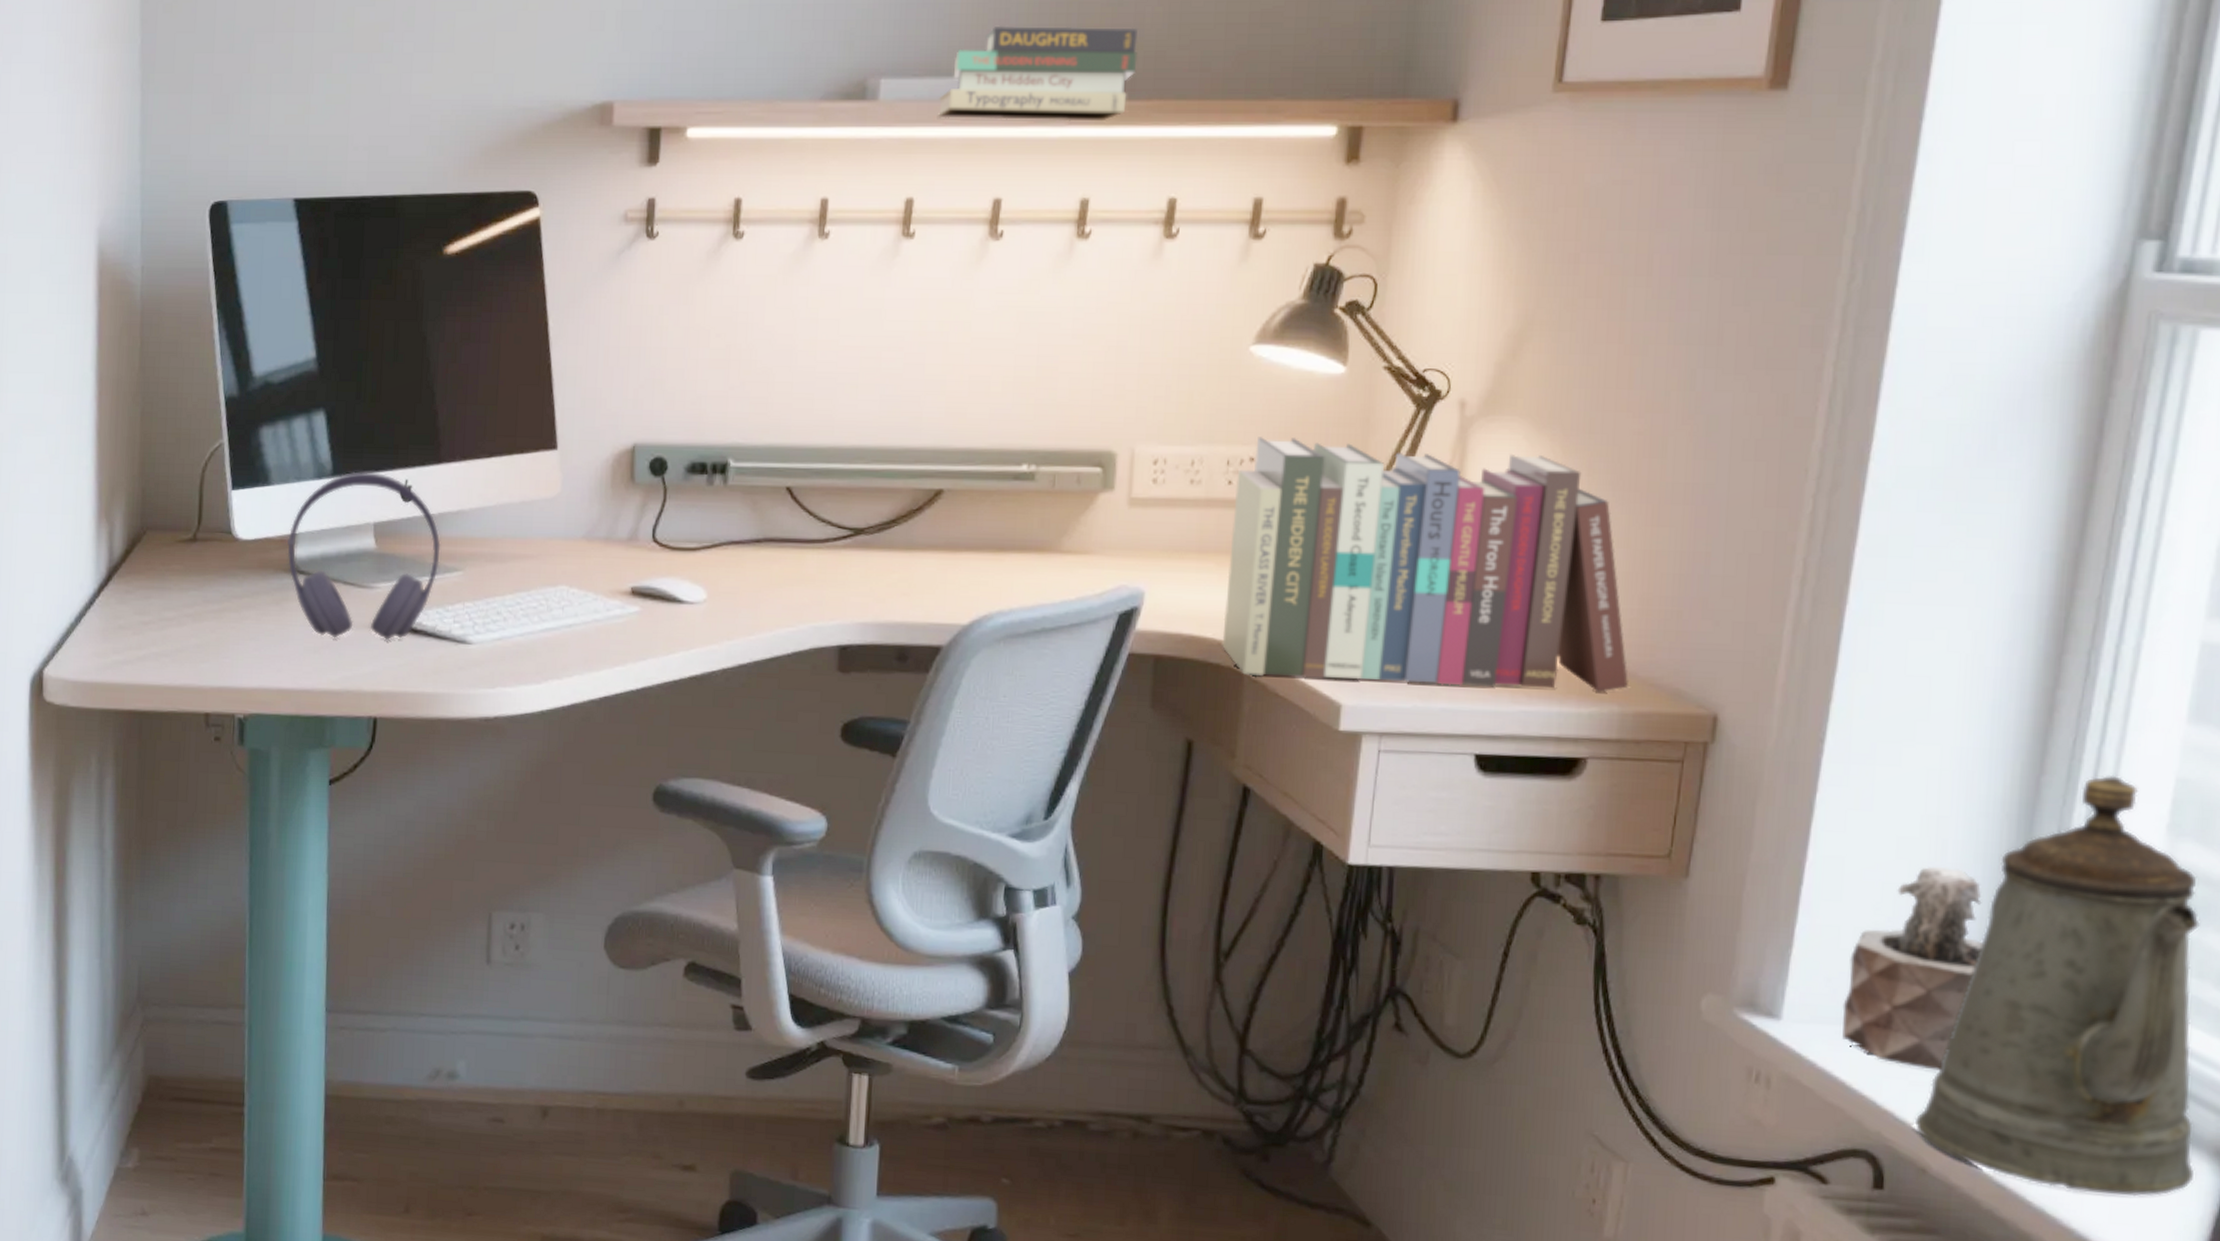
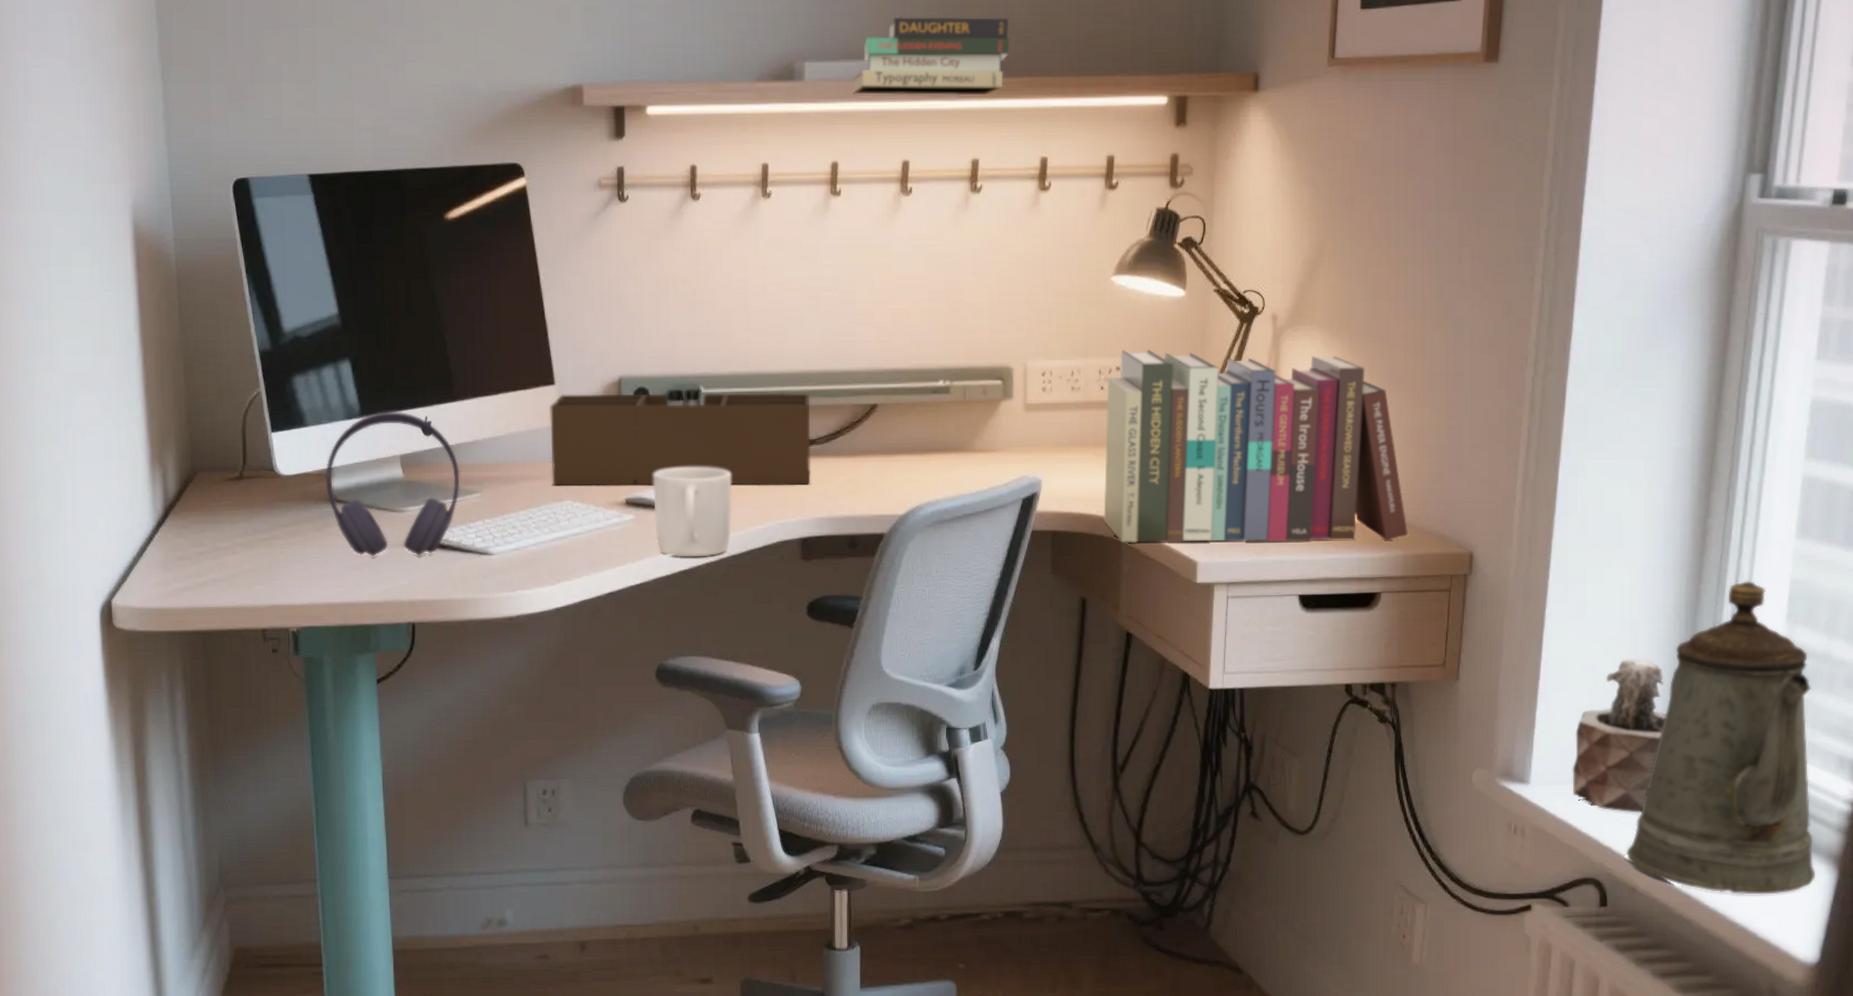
desk organizer: none [546,461,862,581] -> present [550,392,811,486]
mug: none [663,552,760,661] -> present [653,466,732,557]

